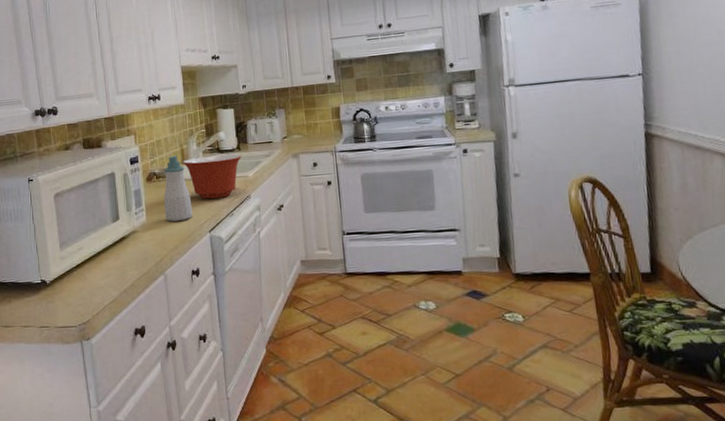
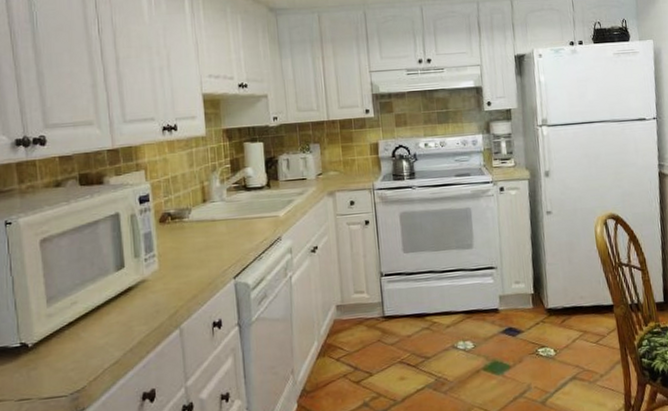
soap bottle: present [163,155,193,222] -> none [180,193,215,268]
mixing bowl: present [183,154,242,199] -> none [203,192,272,242]

